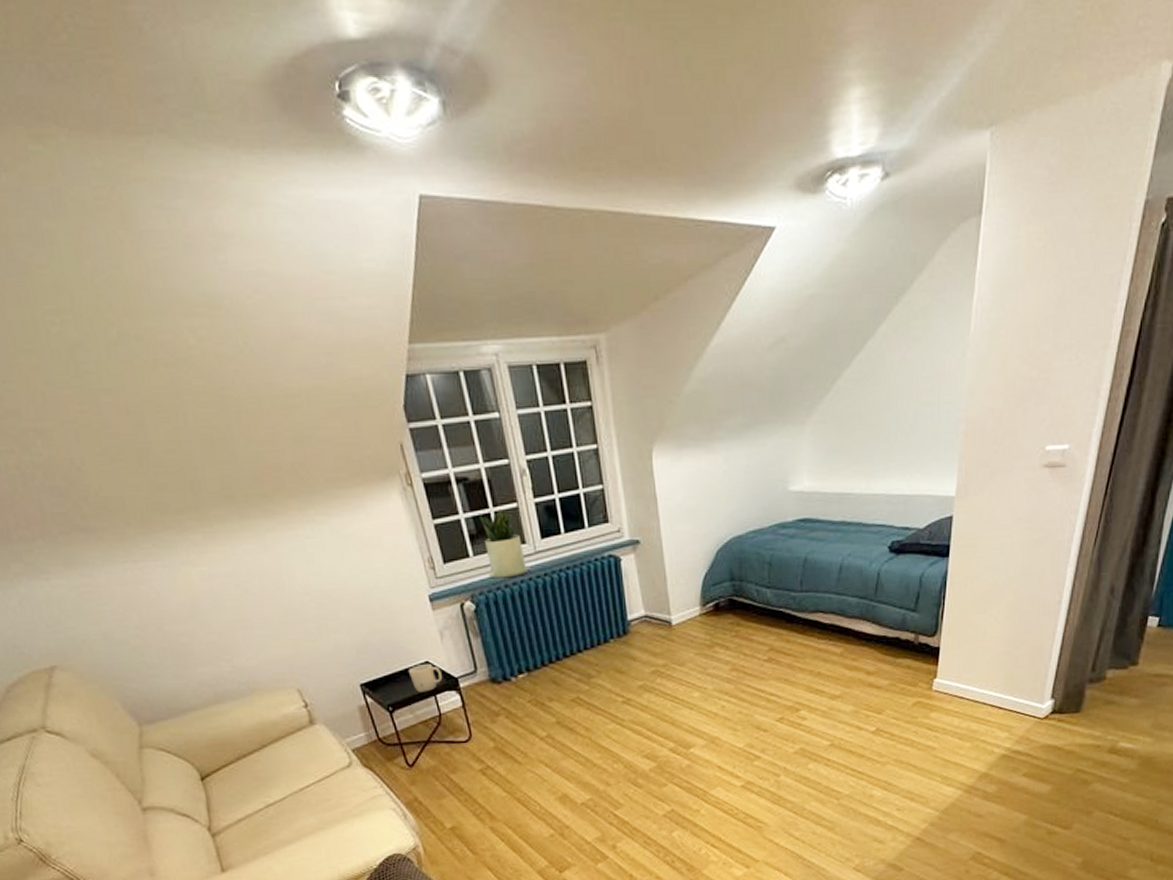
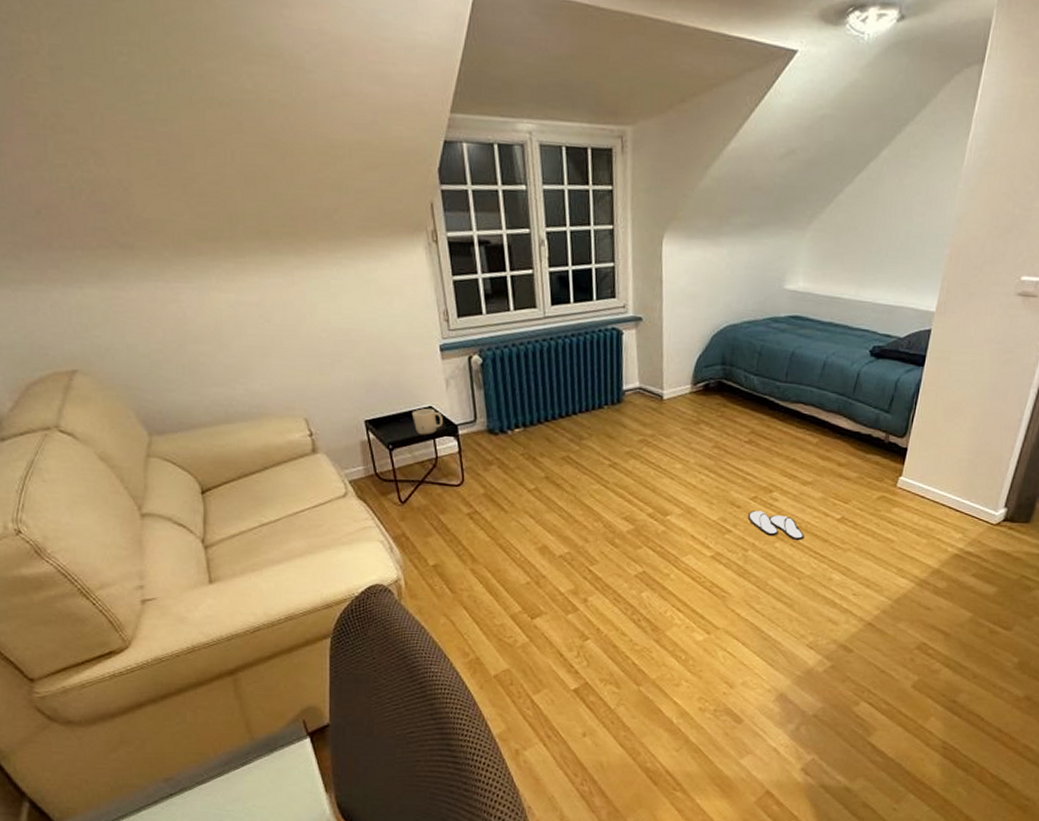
planter: present [479,509,530,579] -> none [496,274,538,338]
slippers: none [775,732,838,759] -> present [747,510,804,540]

